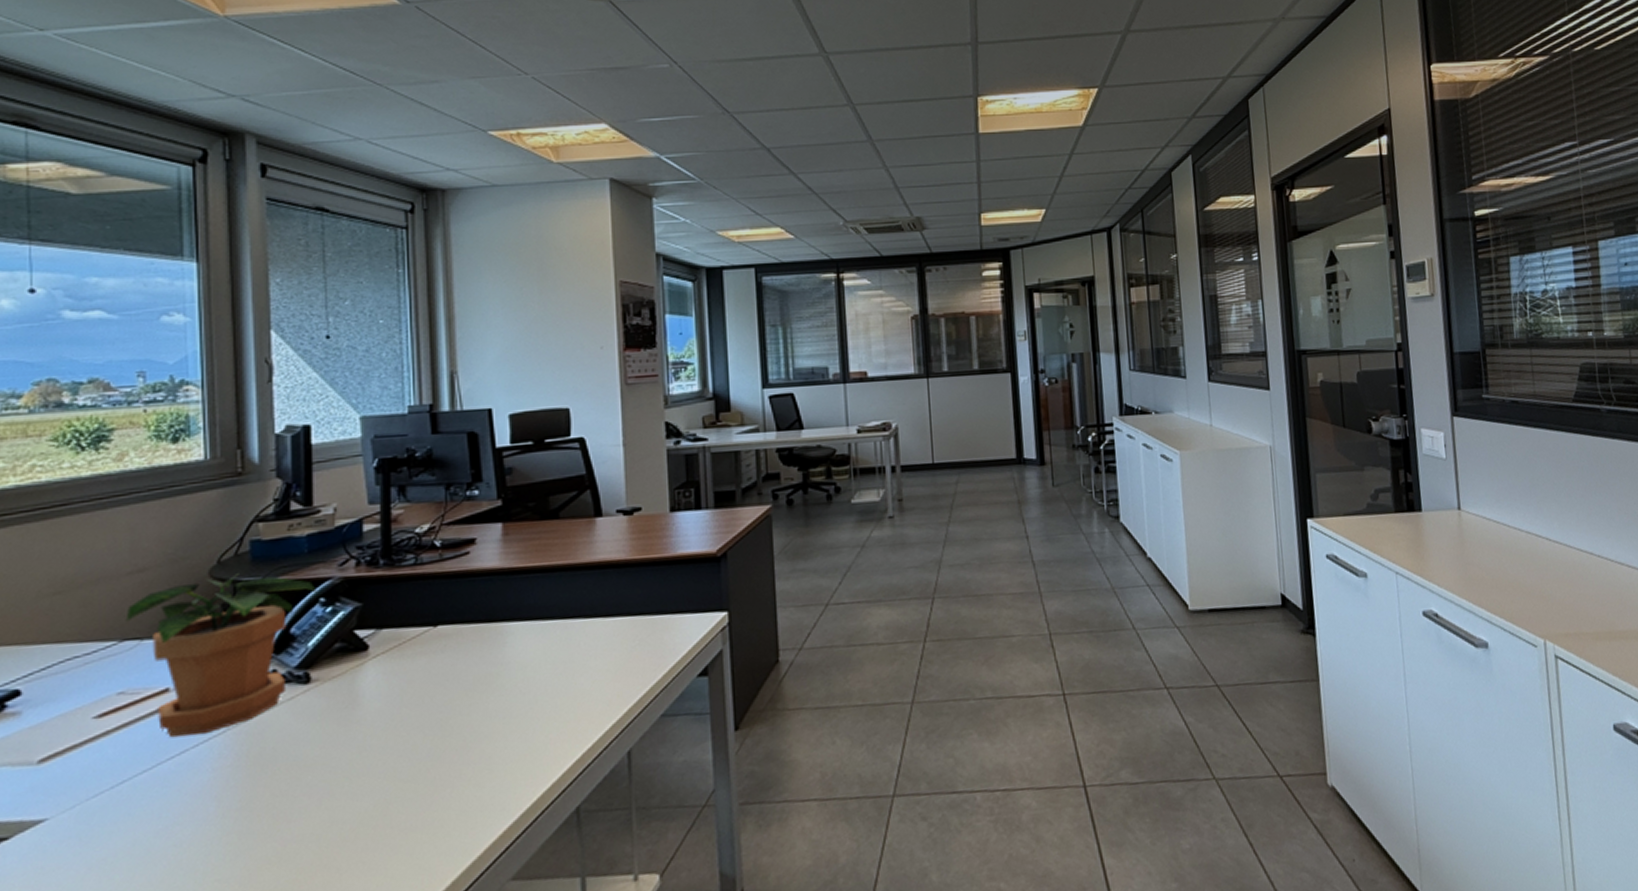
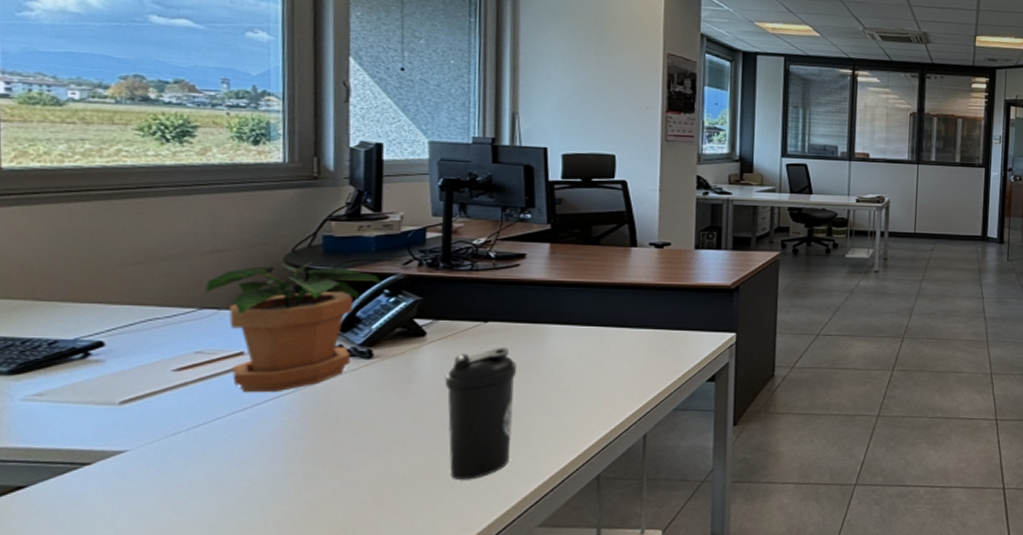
water bottle: none [392,655,474,826] -> present [444,347,517,479]

